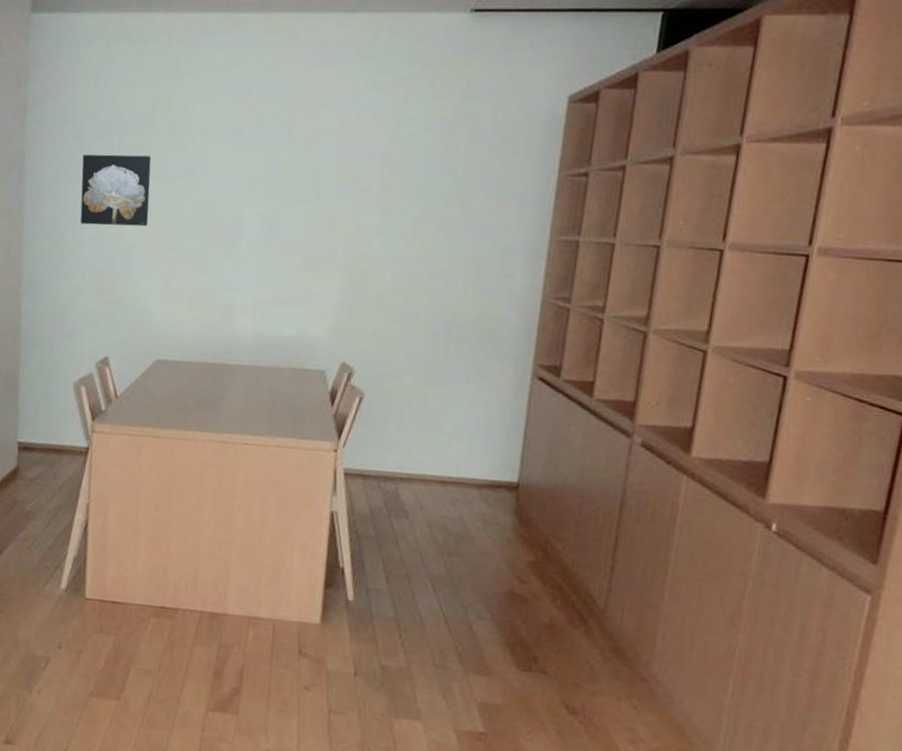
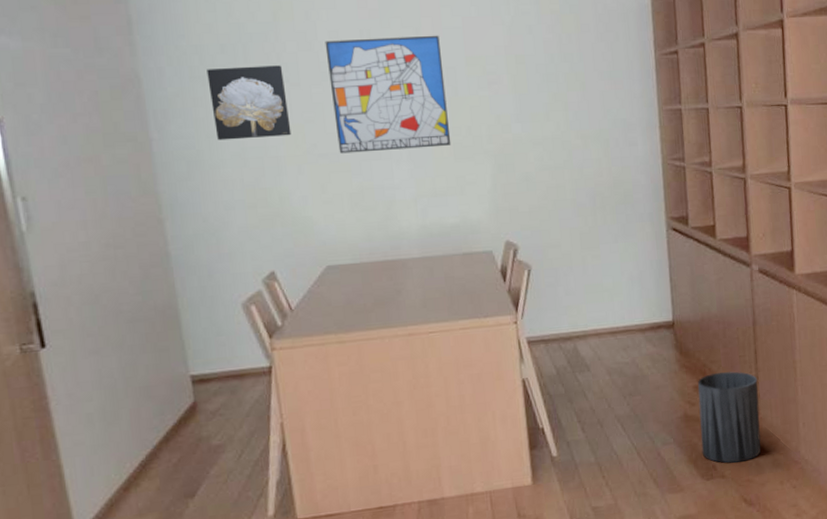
wall art: none [189,134,313,254] -> present [325,35,452,154]
trash can: none [523,552,613,662] -> present [698,371,761,463]

